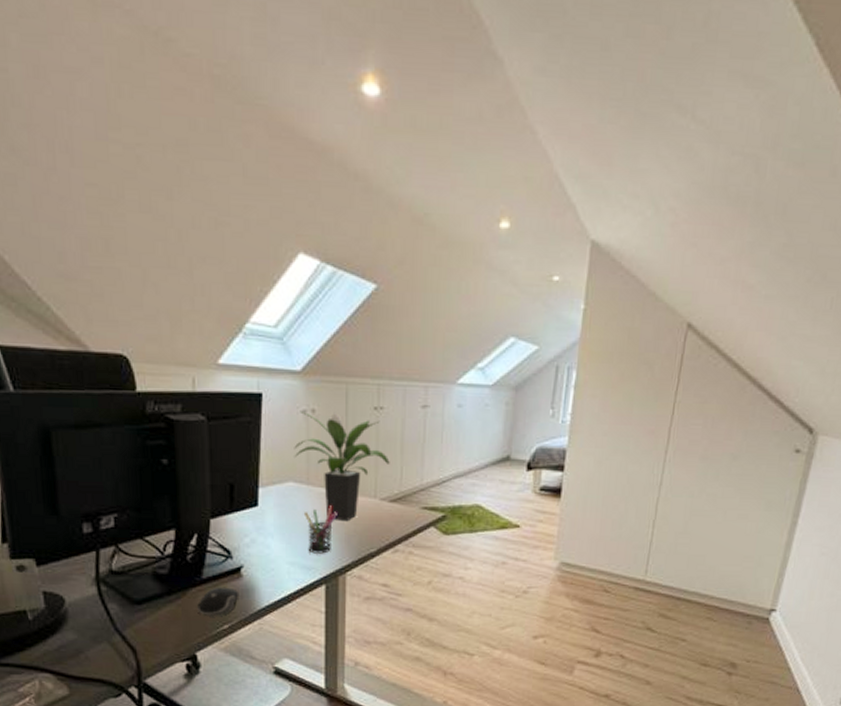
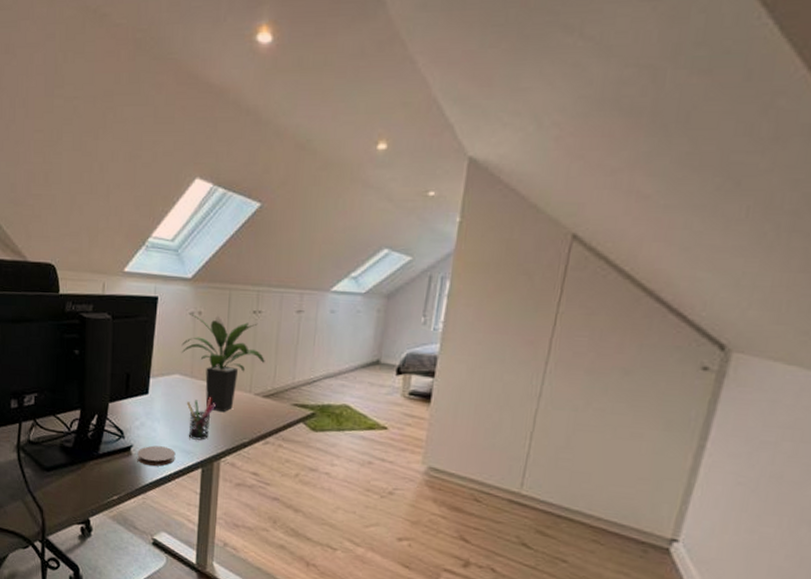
computer mouse: present [197,587,239,616] -> none [93,462,128,487]
coaster: none [249,564,295,588] -> present [137,445,176,467]

